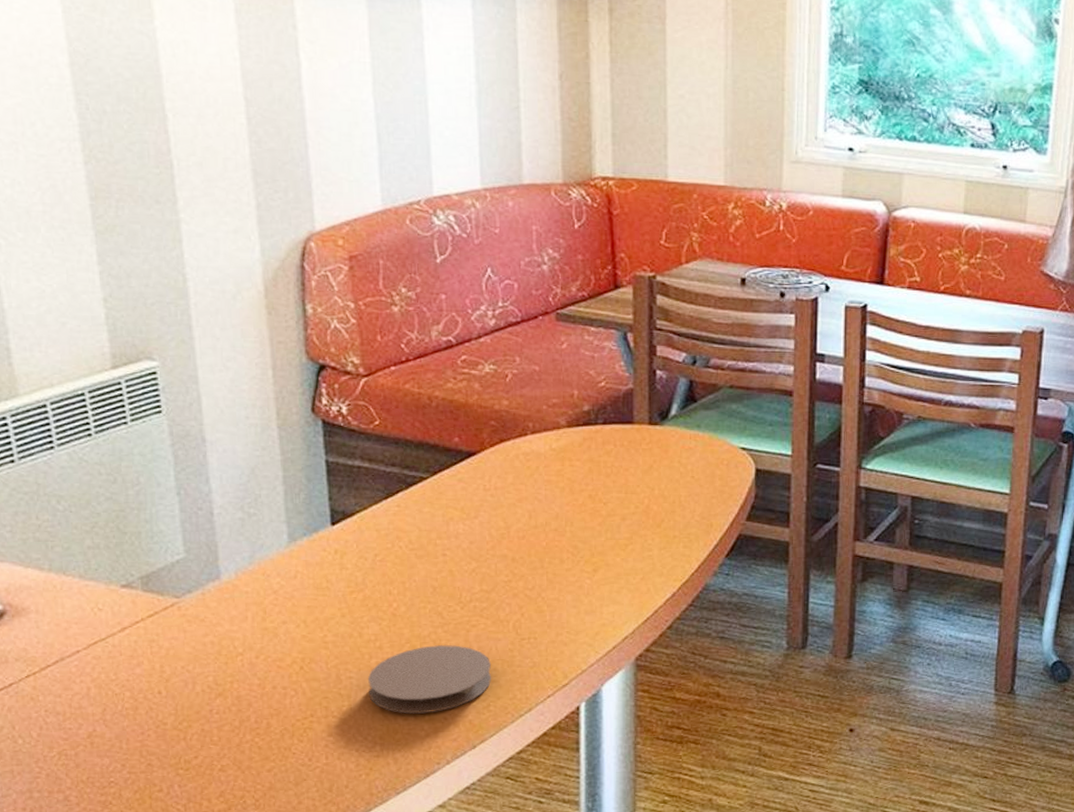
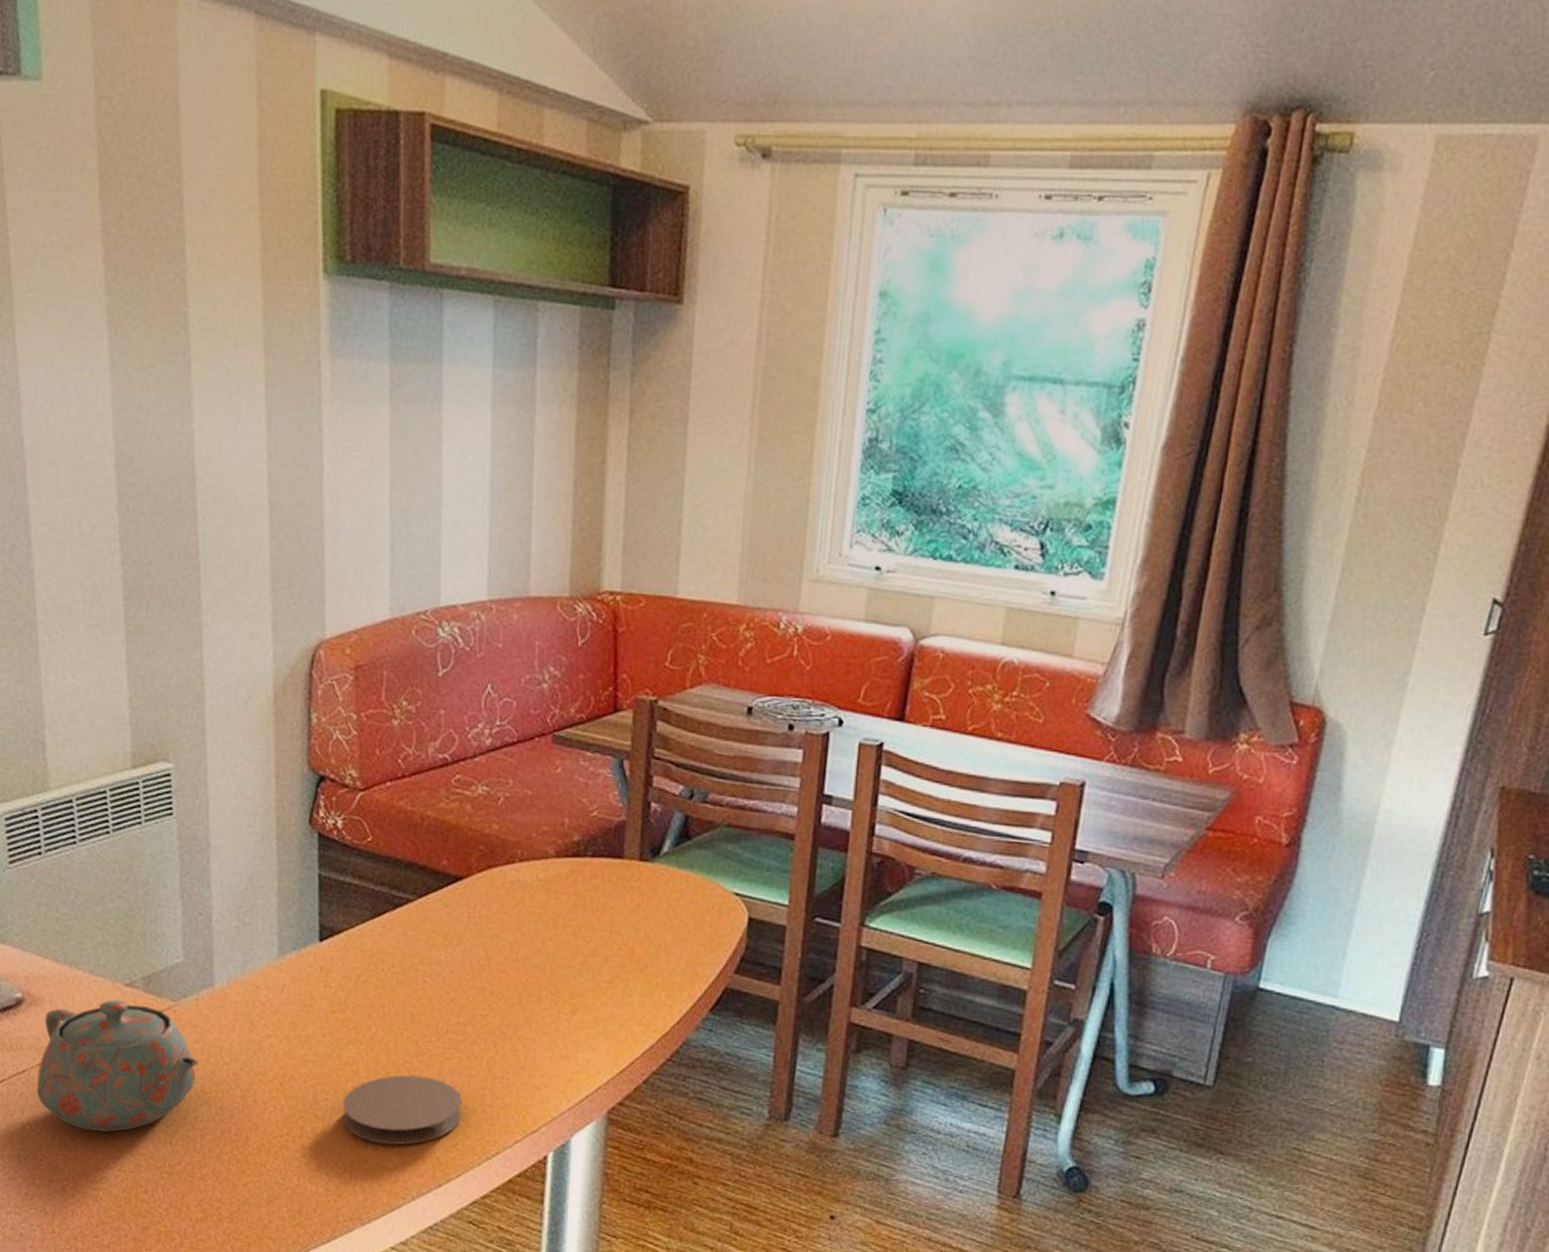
teapot: none [26,603,210,737] -> present [36,1000,199,1132]

